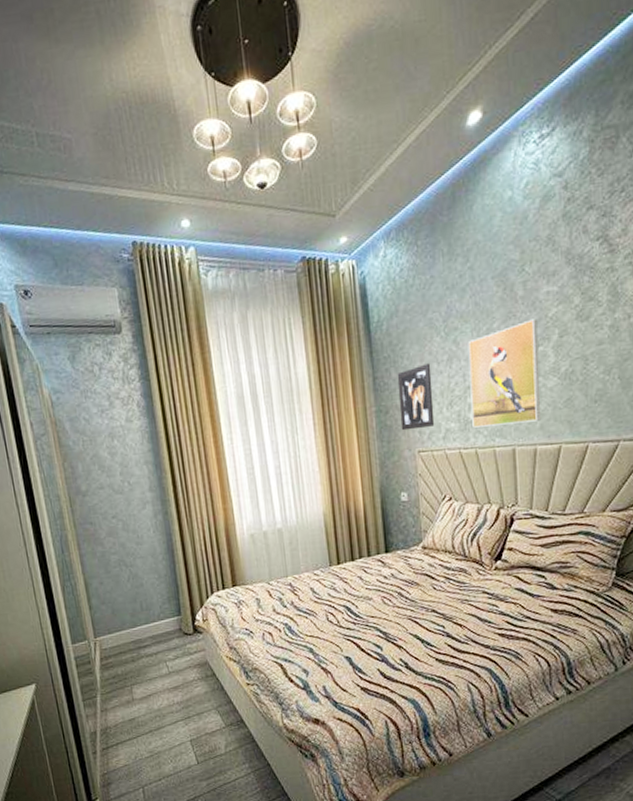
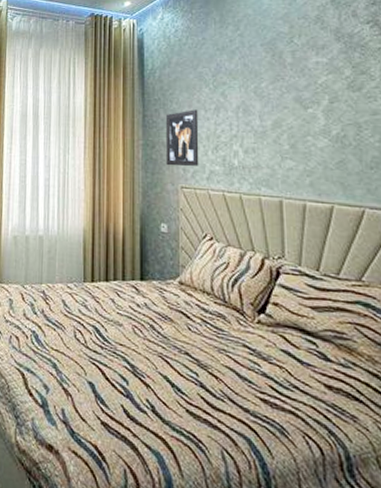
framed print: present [467,318,541,428] -> none [235,84,310,178]

